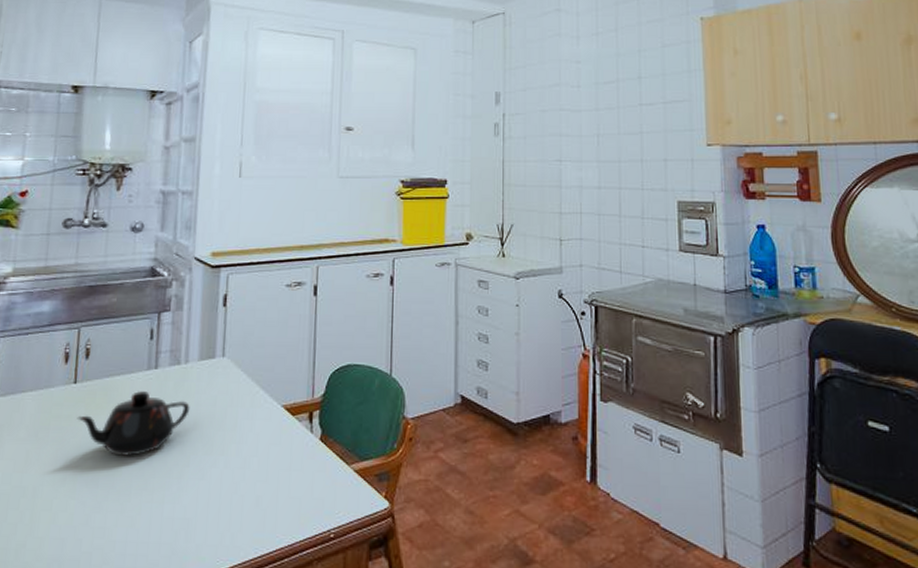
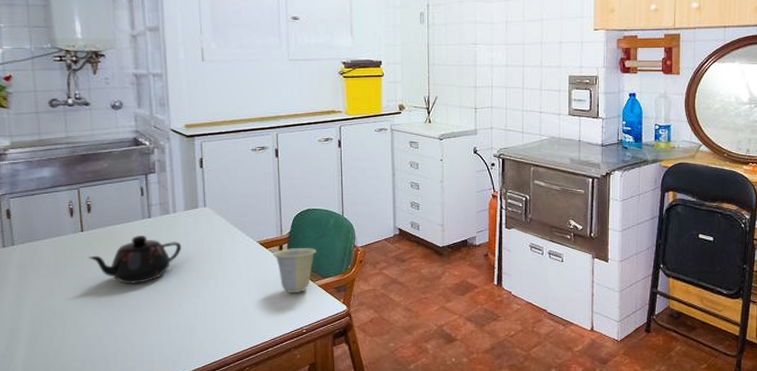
cup: none [299,416,355,479] -> present [272,248,317,293]

